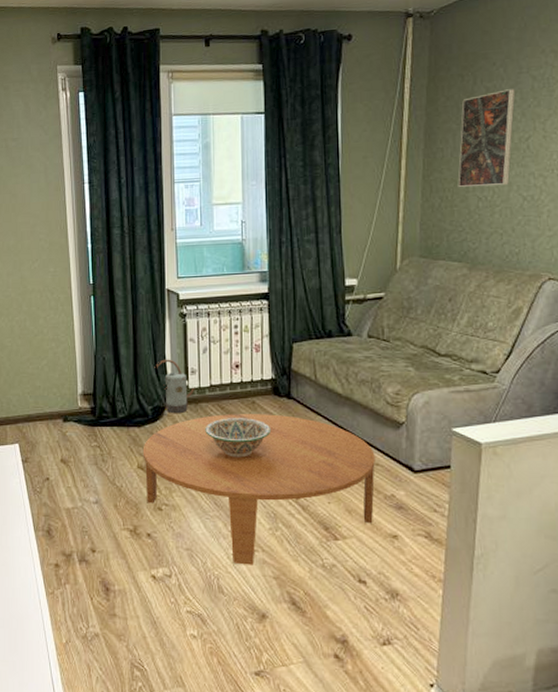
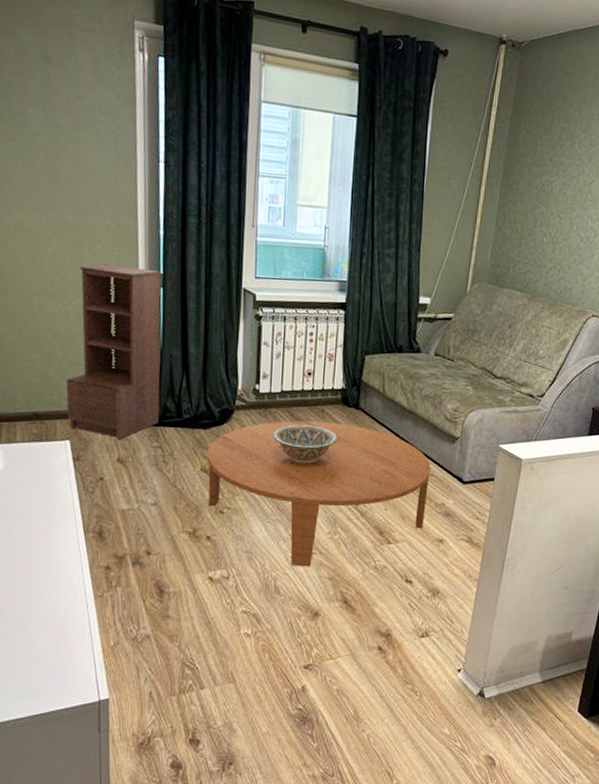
bookshelf: none [13,280,96,441] -> present [66,264,161,439]
watering can: present [154,359,195,414] -> none [225,361,266,418]
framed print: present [458,89,516,187] -> none [528,133,586,225]

